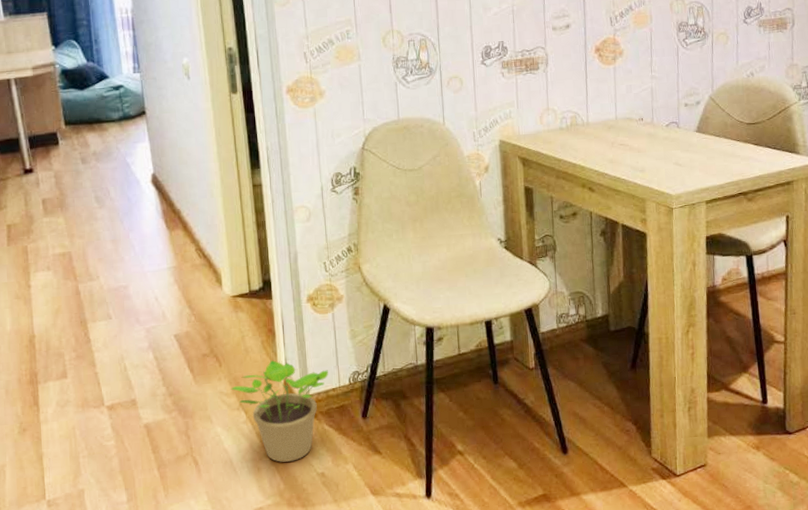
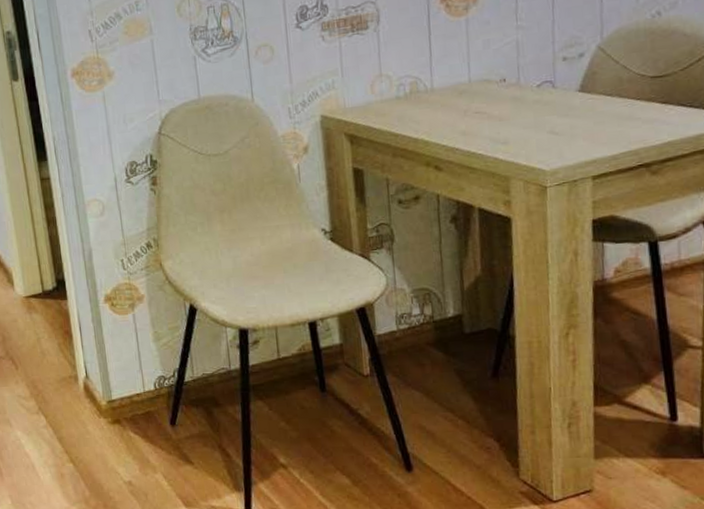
potted plant: present [230,360,328,462] -> none [28,363,132,469]

